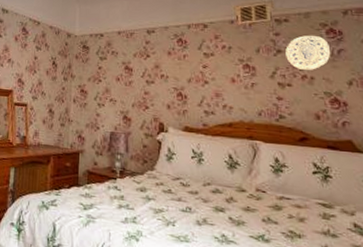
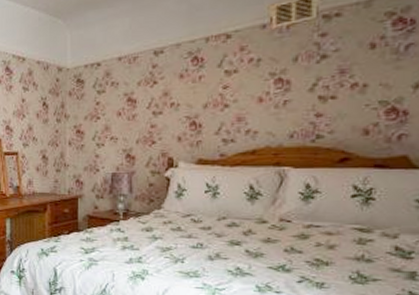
decorative plate: present [285,35,331,71] -> none [332,29,396,78]

